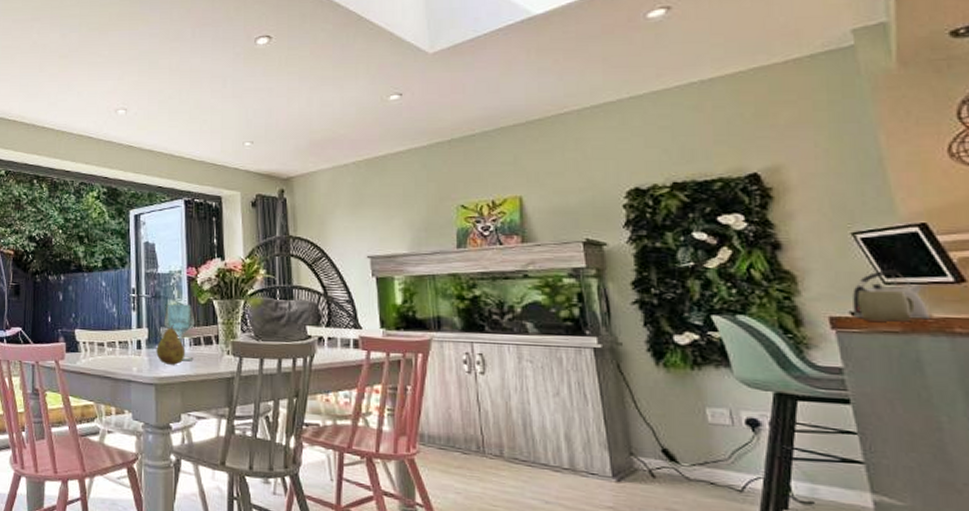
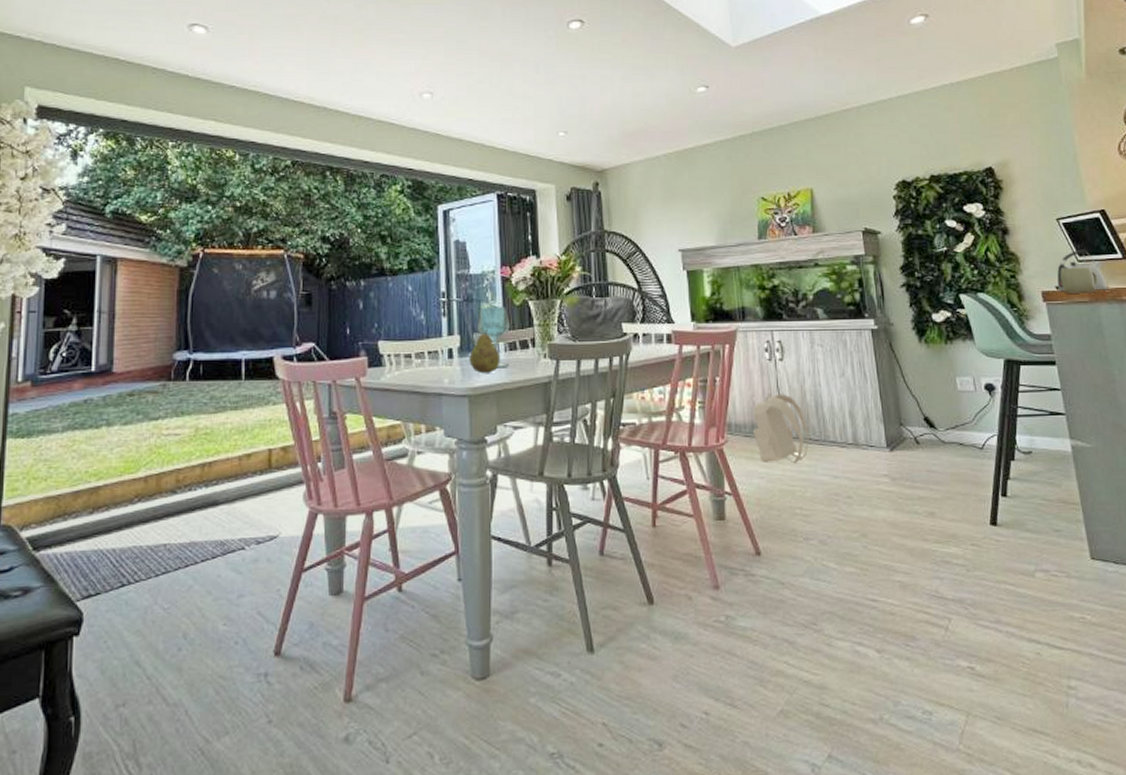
backpack: none [449,406,516,484] -> present [753,393,810,464]

